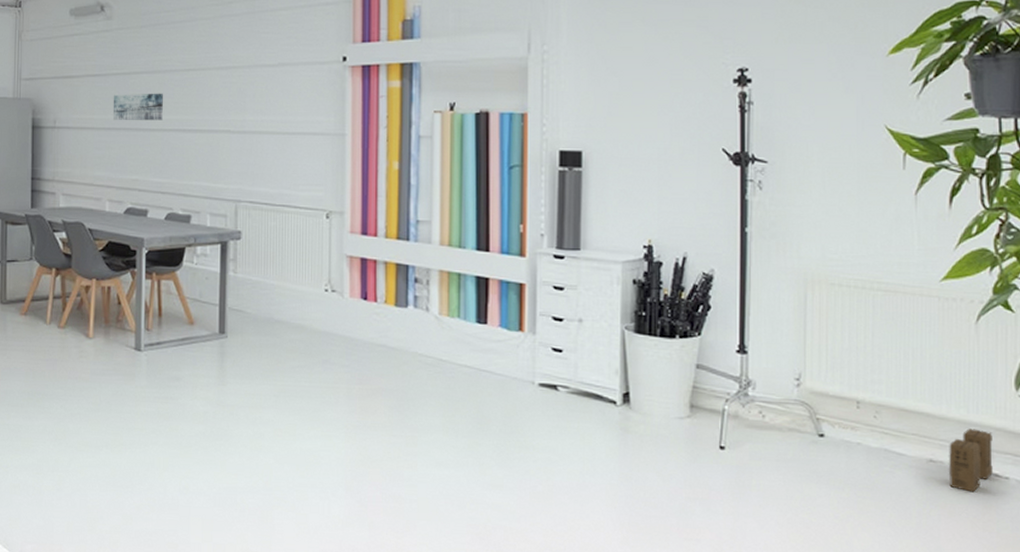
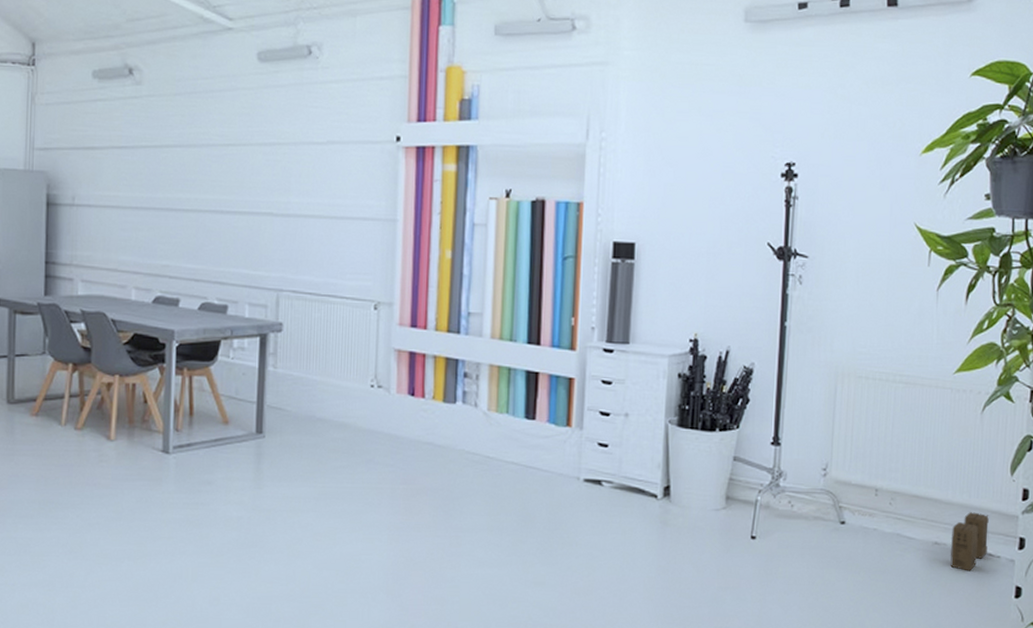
wall art: present [113,93,164,121] -> none [141,169,199,200]

